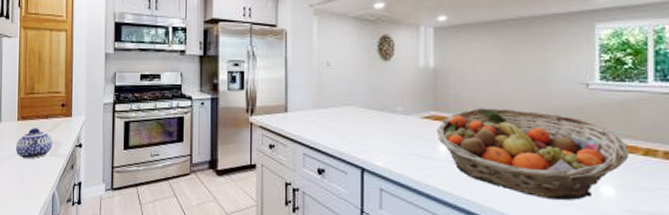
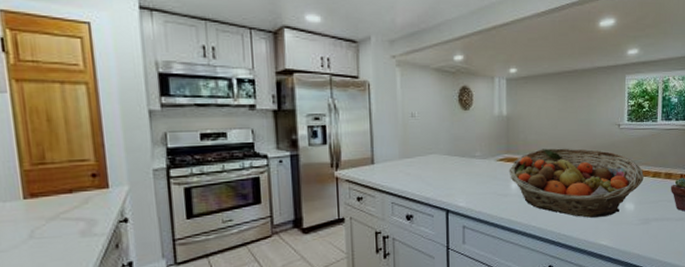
teapot: present [15,128,53,159] -> none [25,206,85,245]

